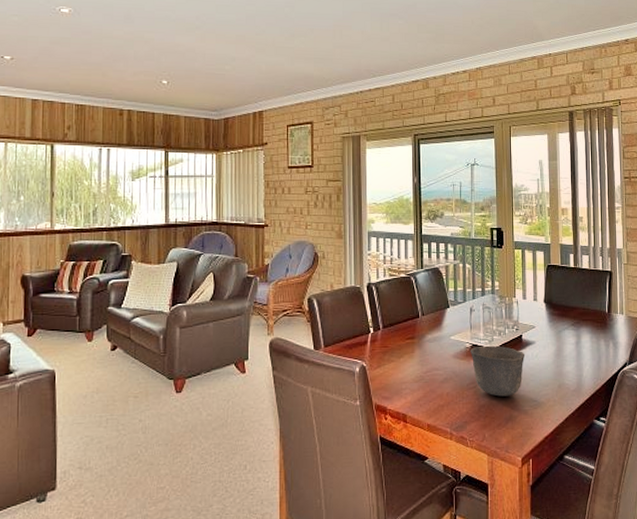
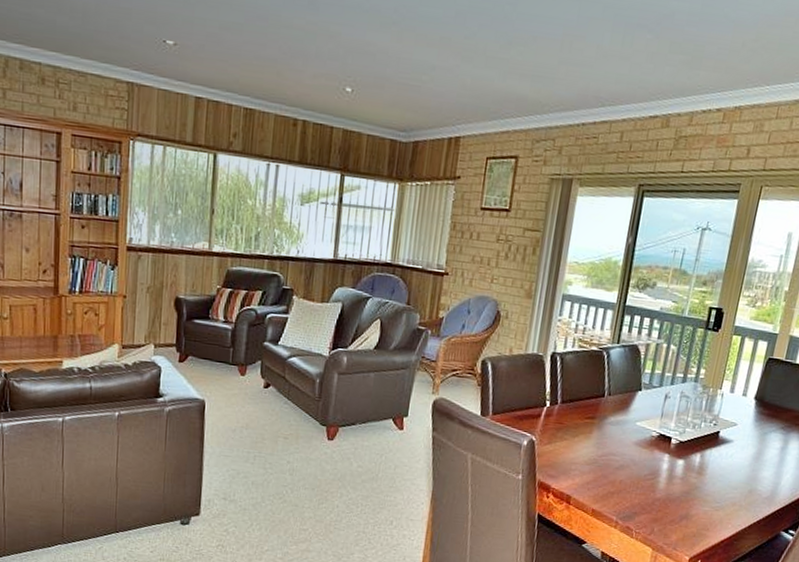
cup: present [470,345,525,397] -> none [655,436,719,494]

